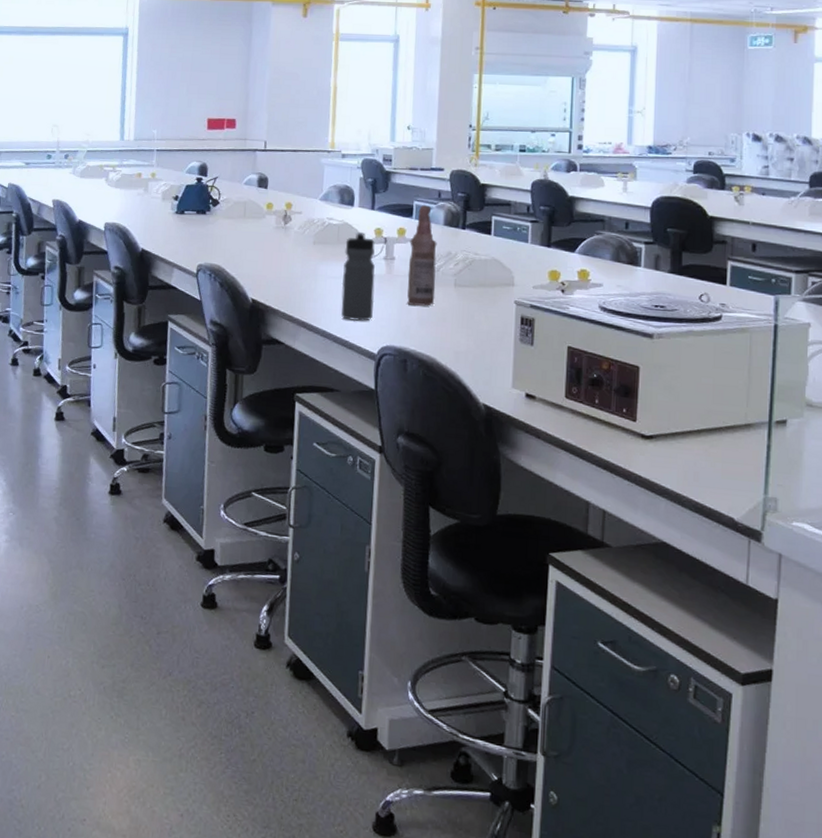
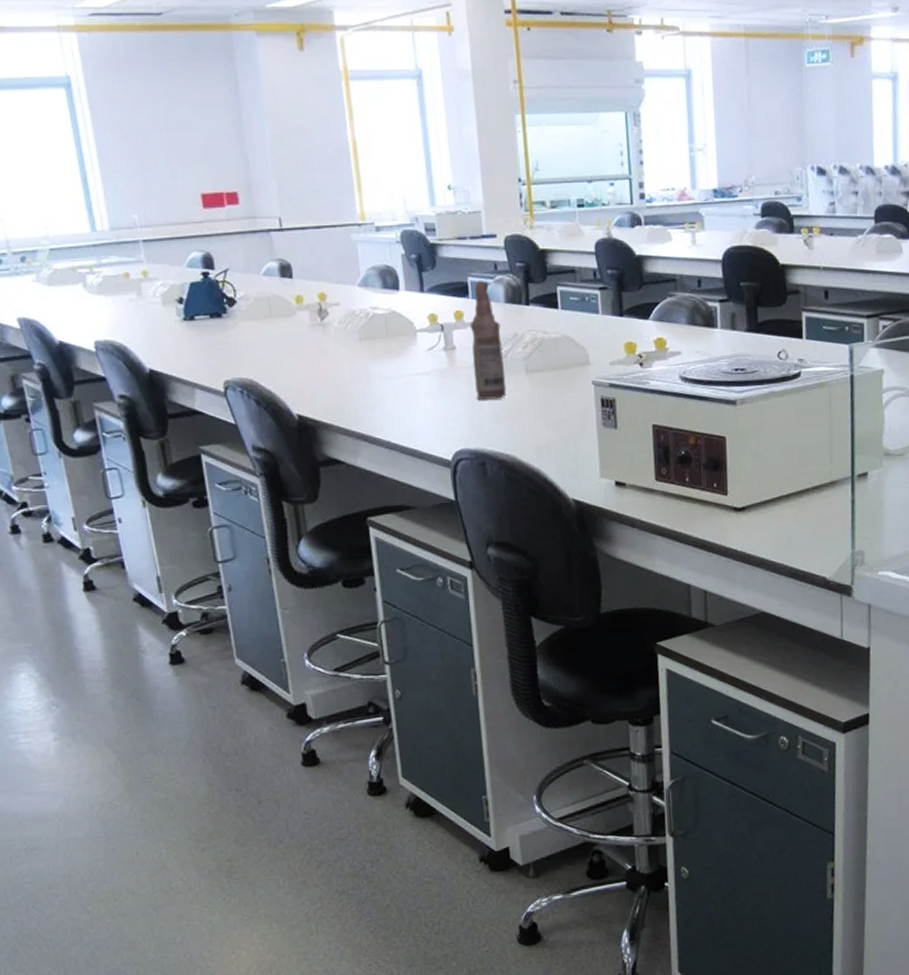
water bottle: present [341,231,375,321] -> none [396,320,441,426]

